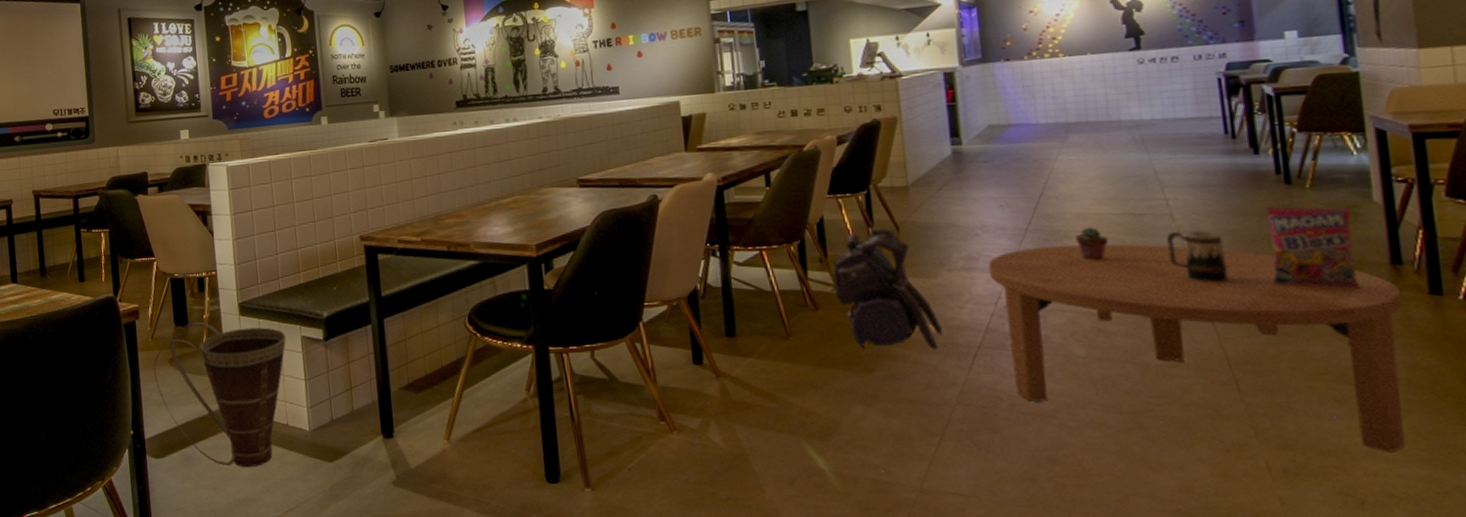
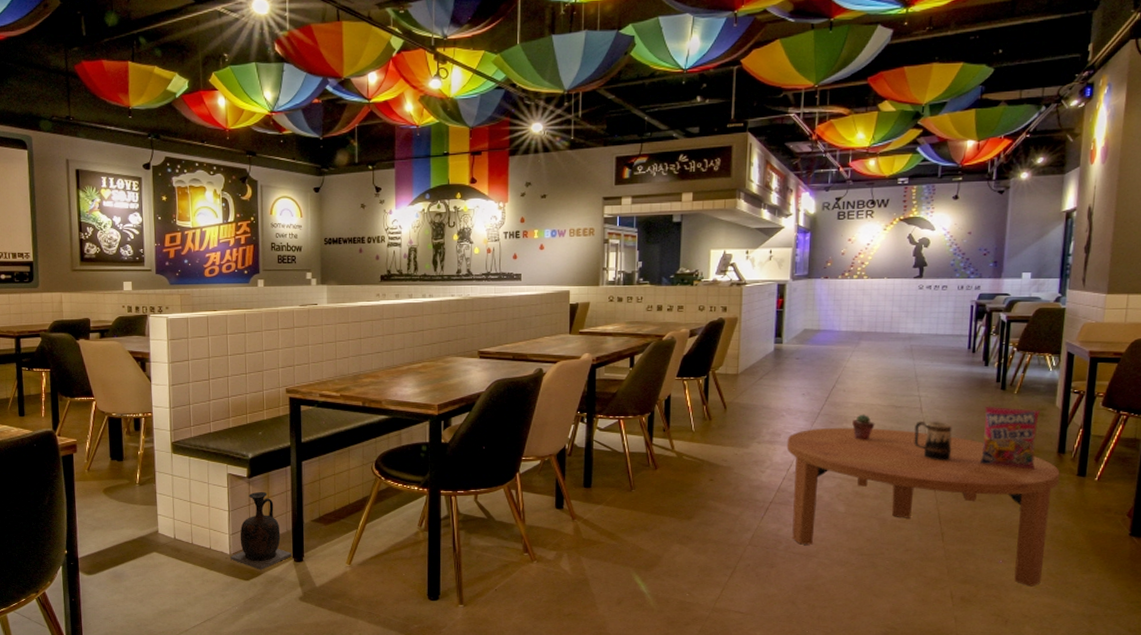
basket: present [153,321,287,468] -> none [88,456,214,584]
vase: none [310,355,380,449] -> present [230,491,292,570]
backpack: present [830,227,944,349] -> none [668,405,747,503]

